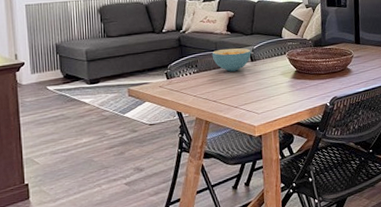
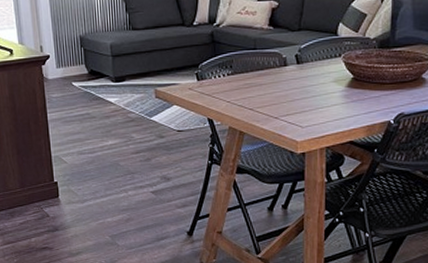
cereal bowl: present [211,48,251,72] -> none [249,46,298,75]

